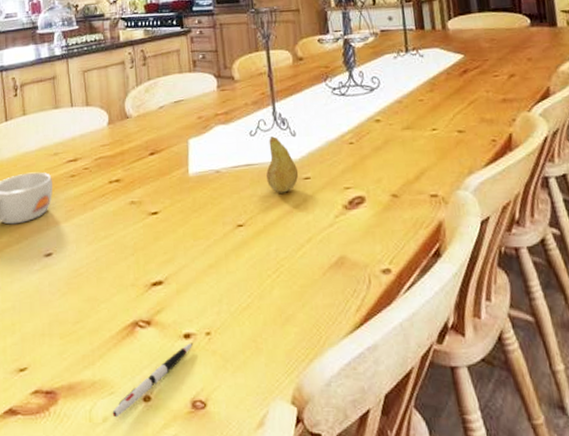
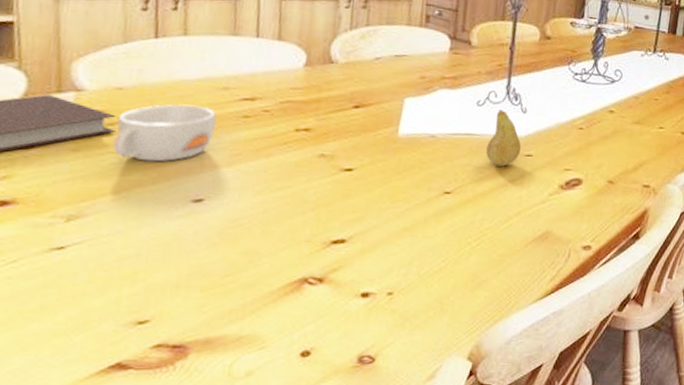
pen: present [112,343,194,418] -> none [259,302,372,372]

